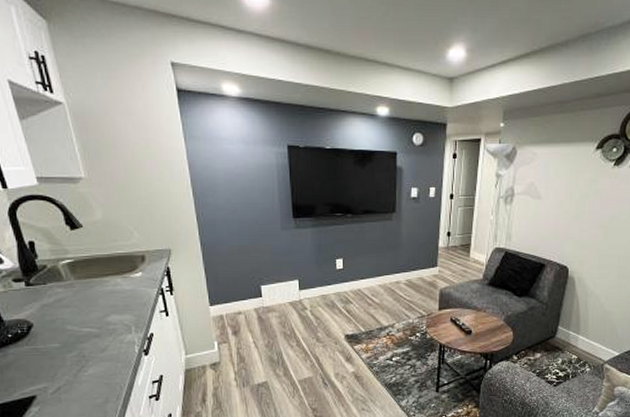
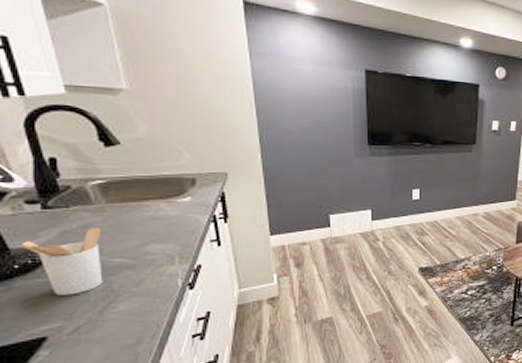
utensil holder: none [12,302,76,360] -> present [21,228,103,296]

